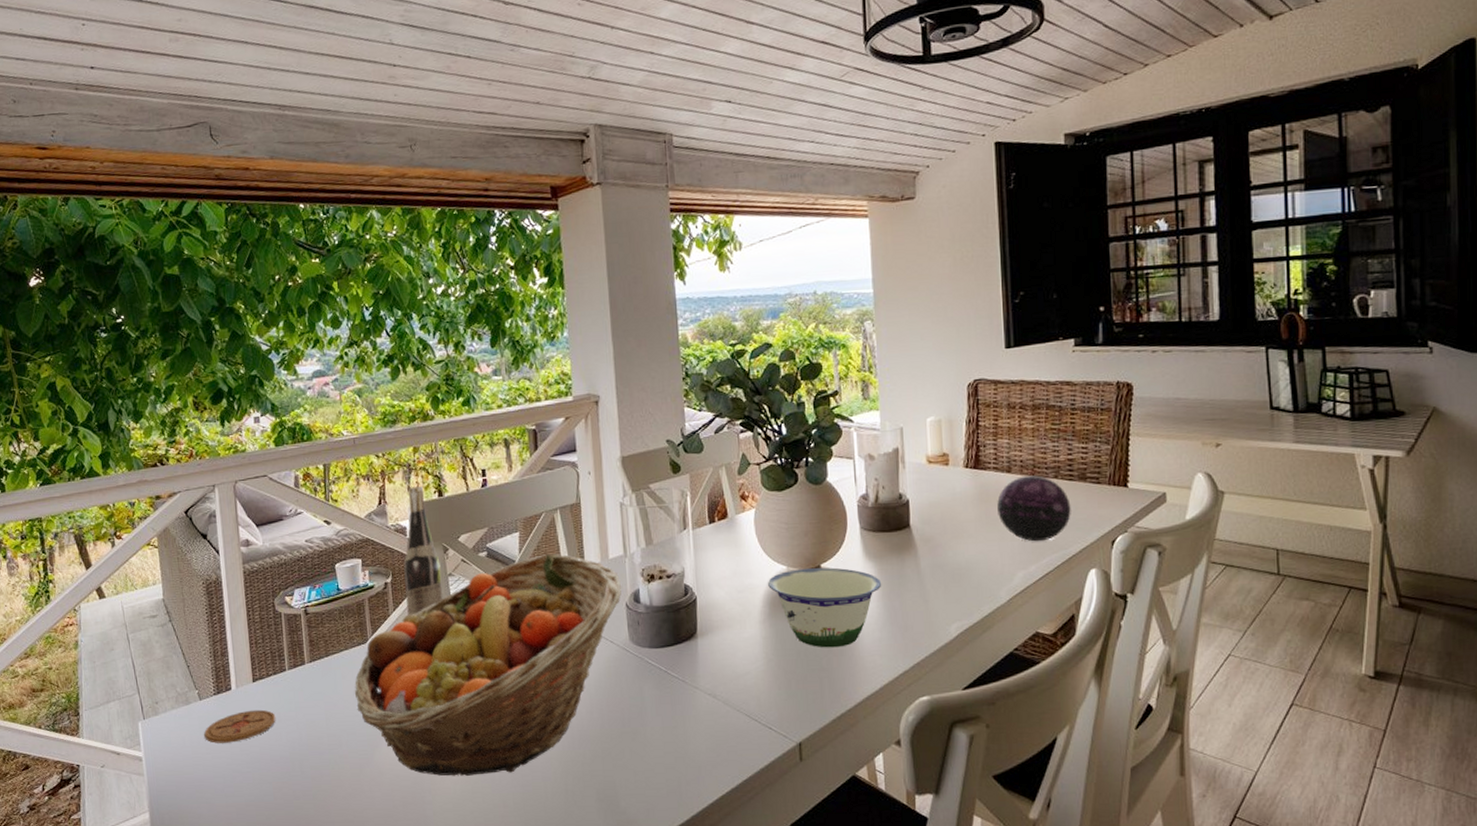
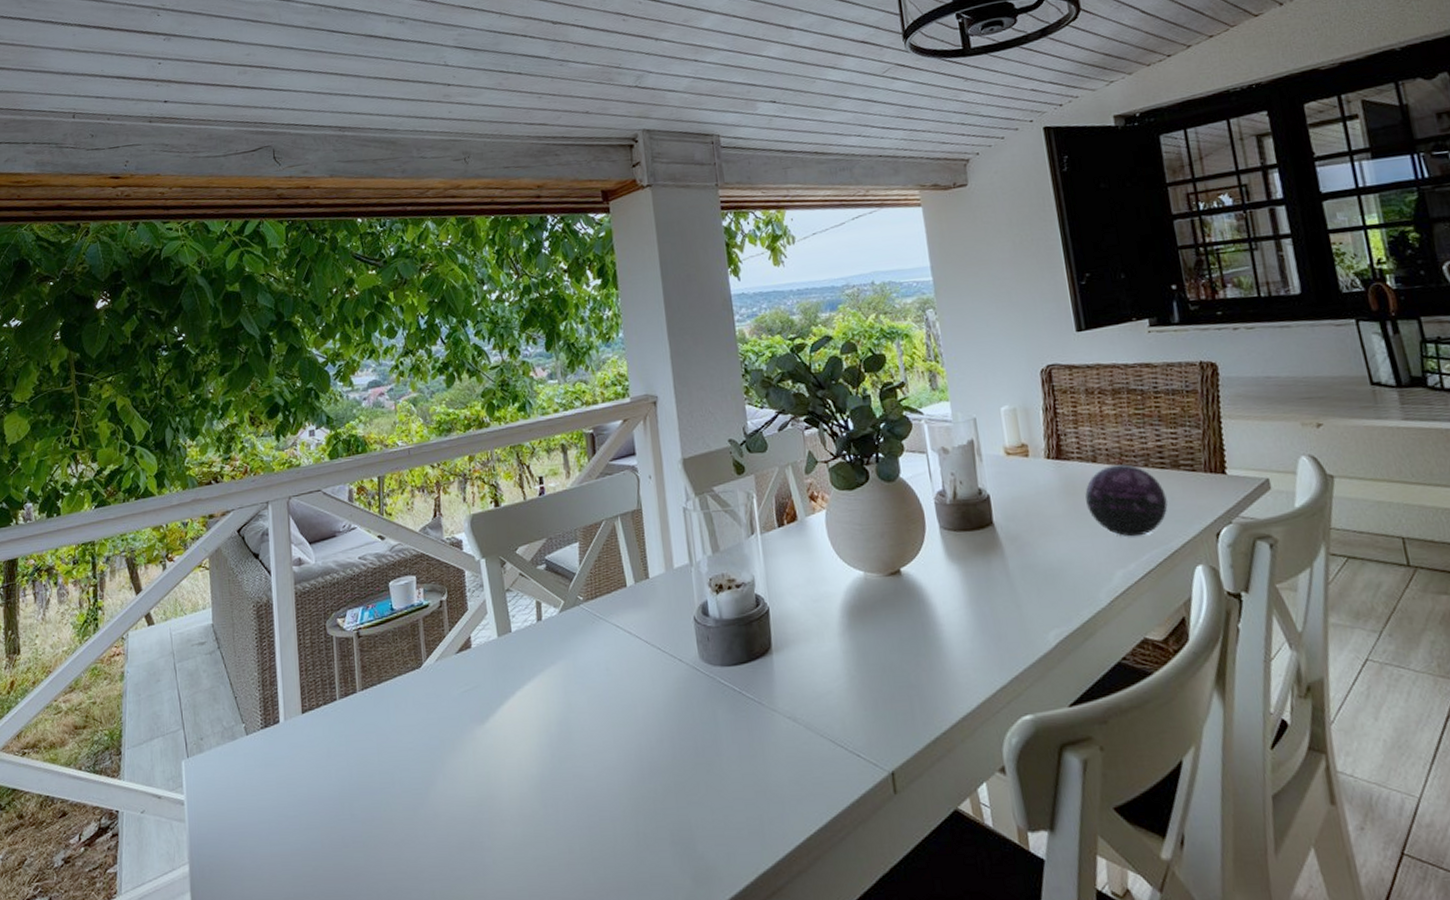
coaster: present [204,709,276,743] -> none [250,744,326,784]
fruit basket: present [355,554,622,776] -> none [408,564,690,818]
wine bottle: present [403,486,443,616] -> none [459,496,501,636]
bowl: present [768,567,882,648] -> none [845,571,969,662]

